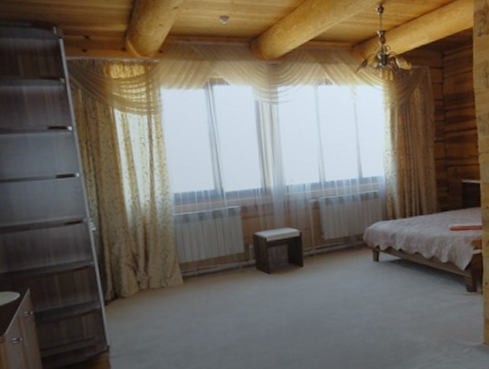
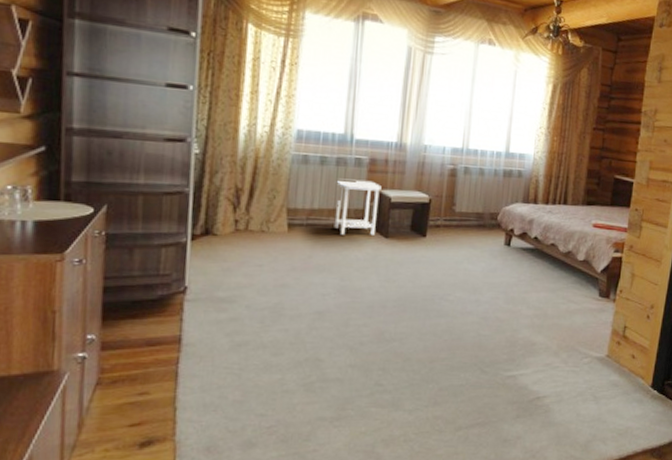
side table: none [217,226,258,278] -> present [334,179,382,235]

